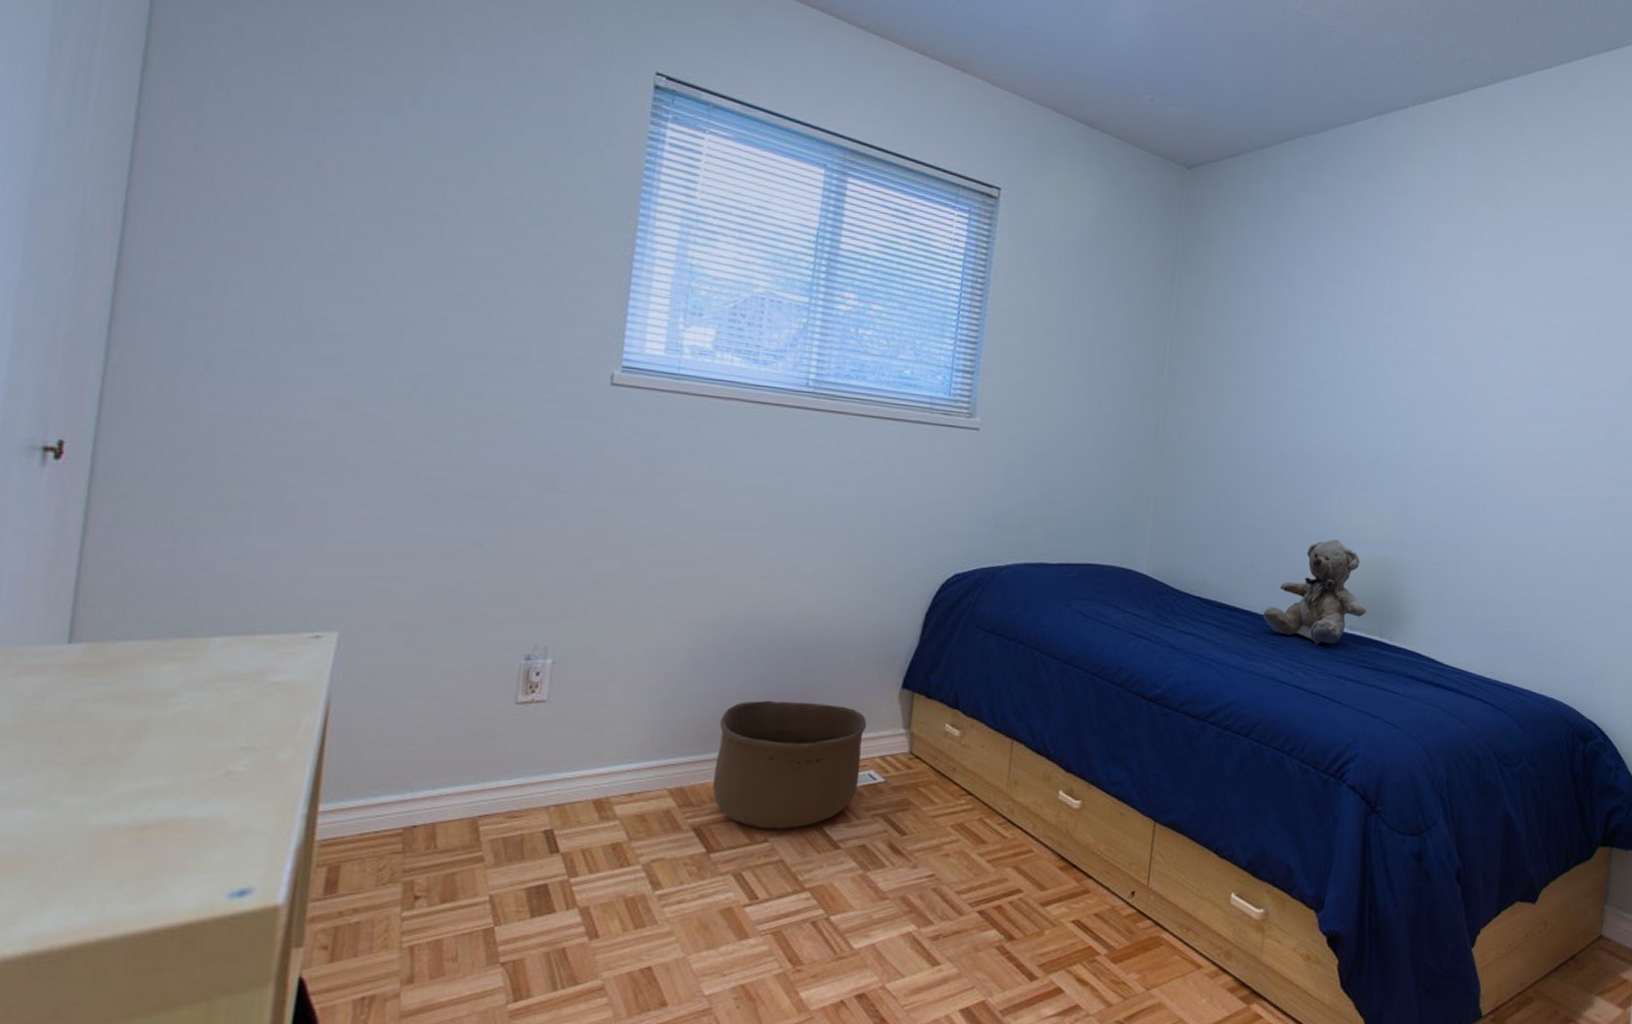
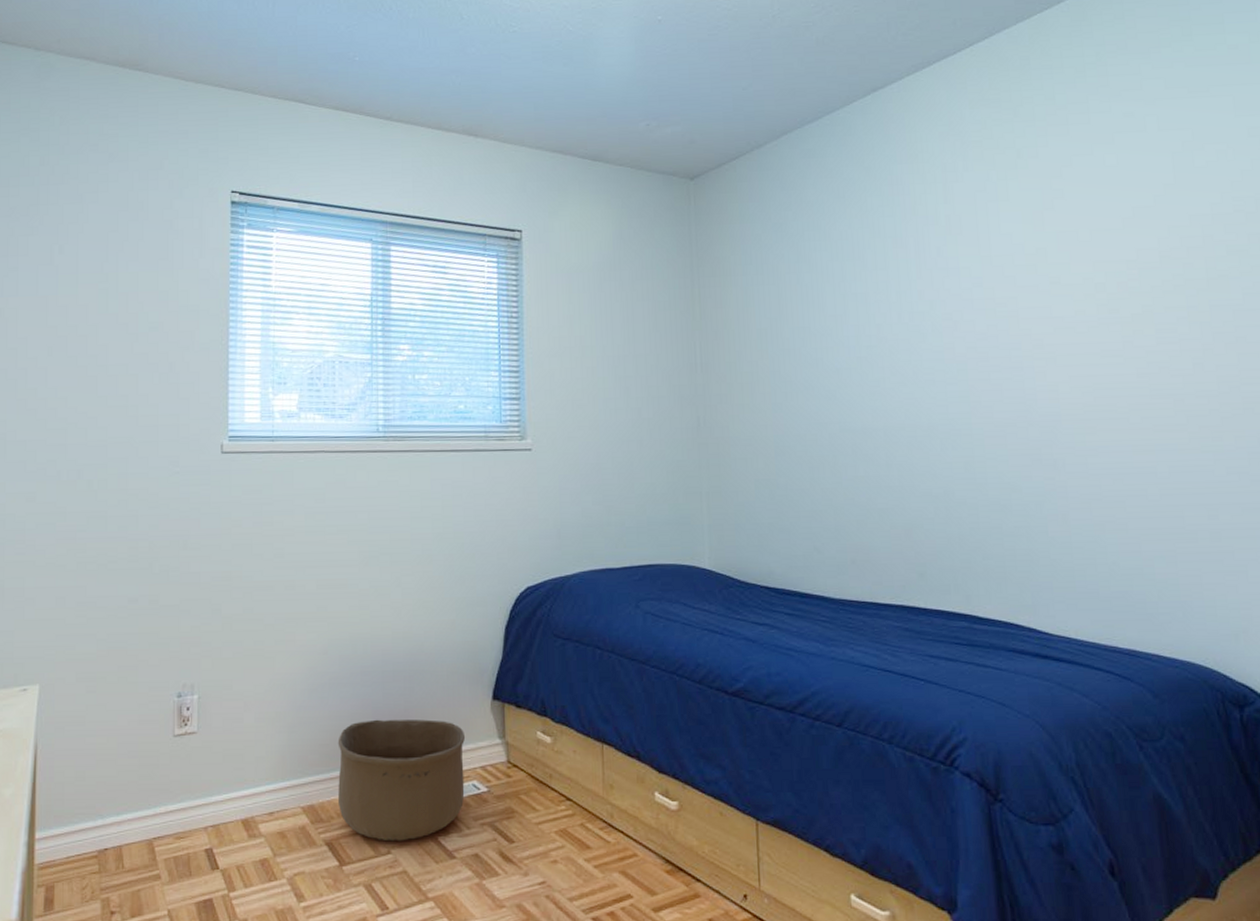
teddy bear: present [1262,539,1367,645] -> none [836,513,949,625]

